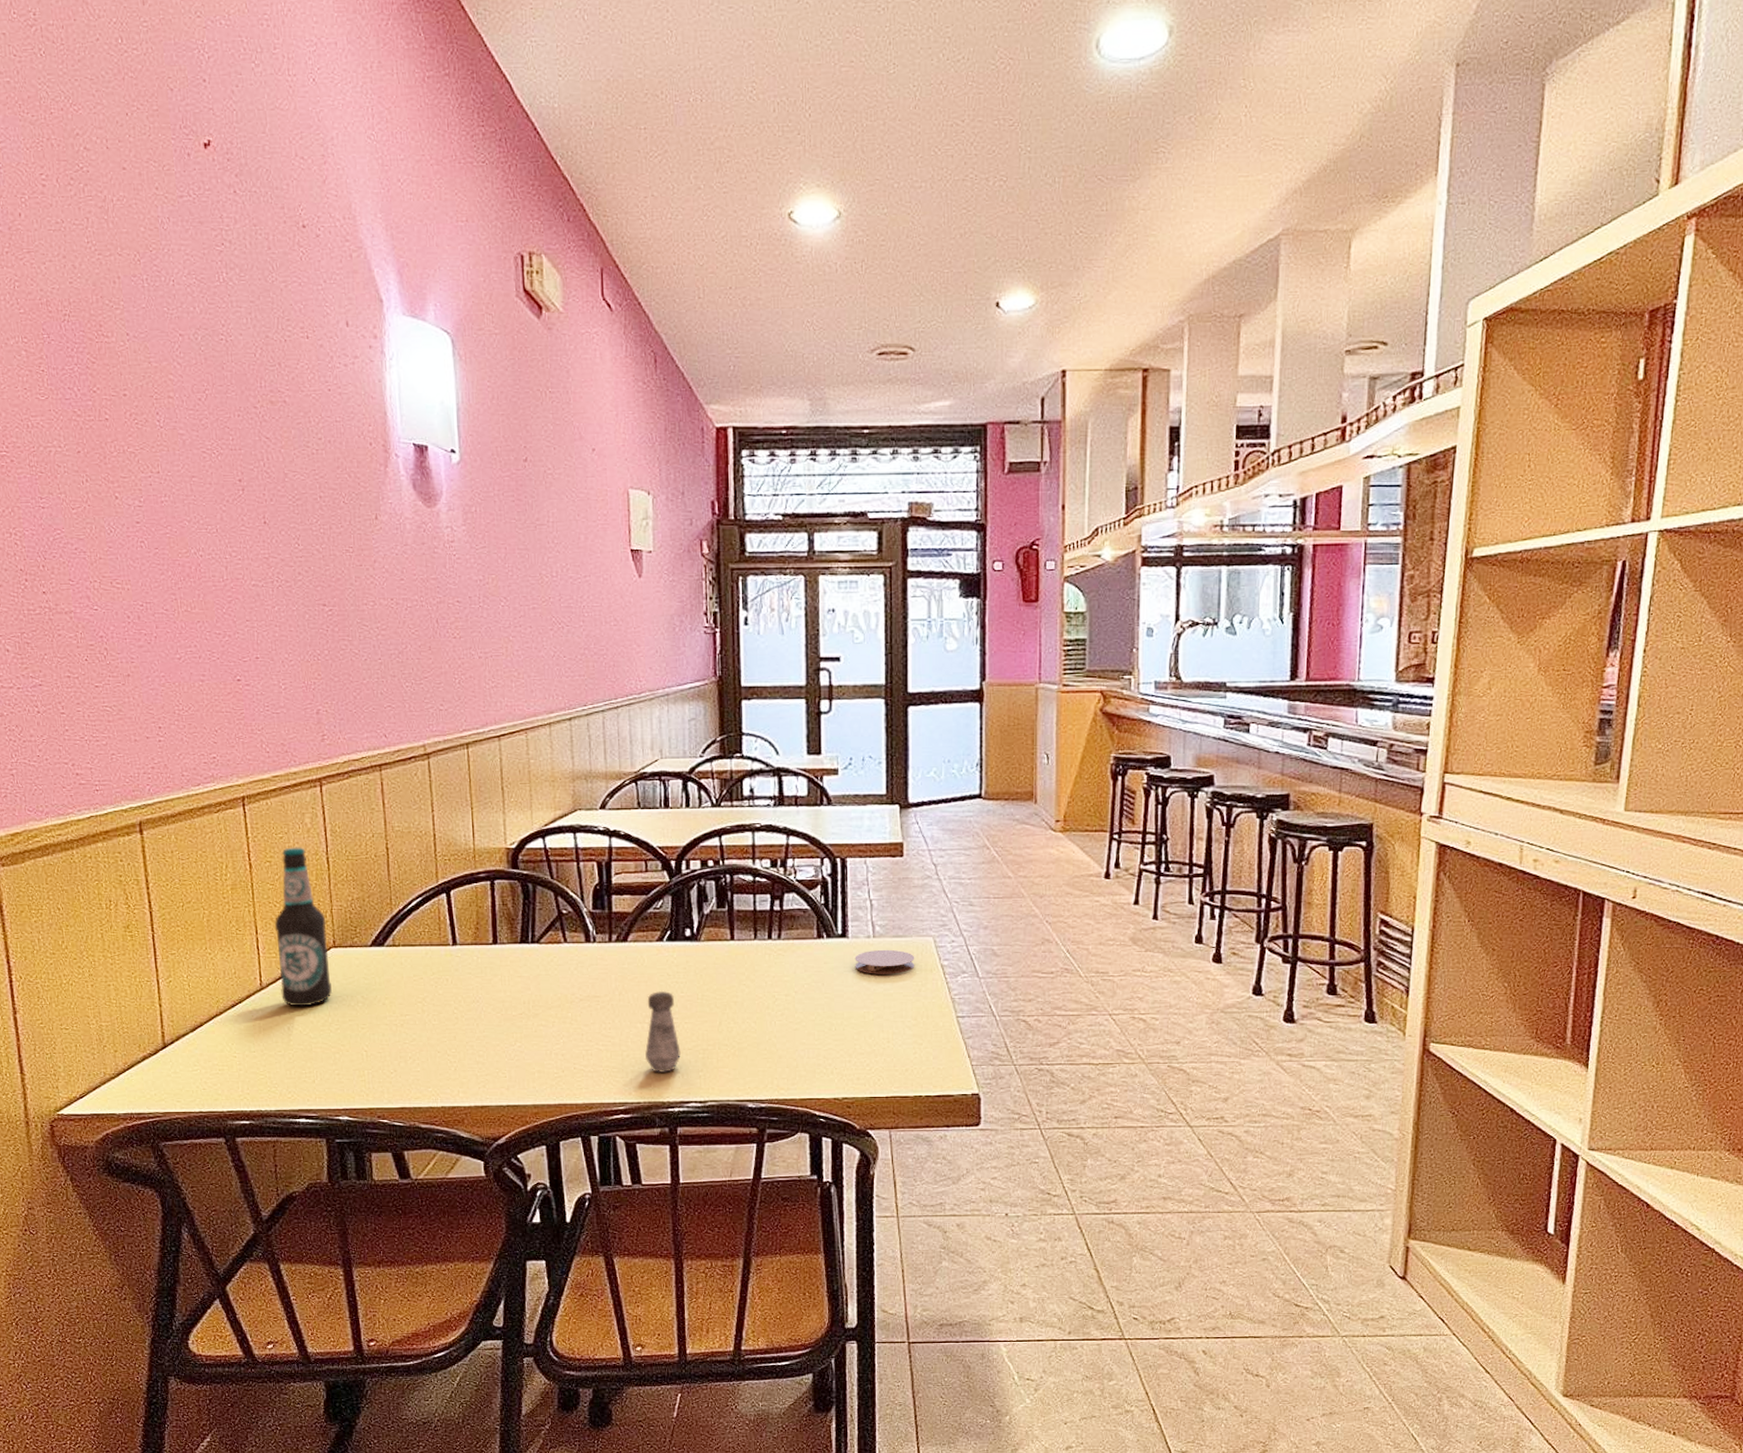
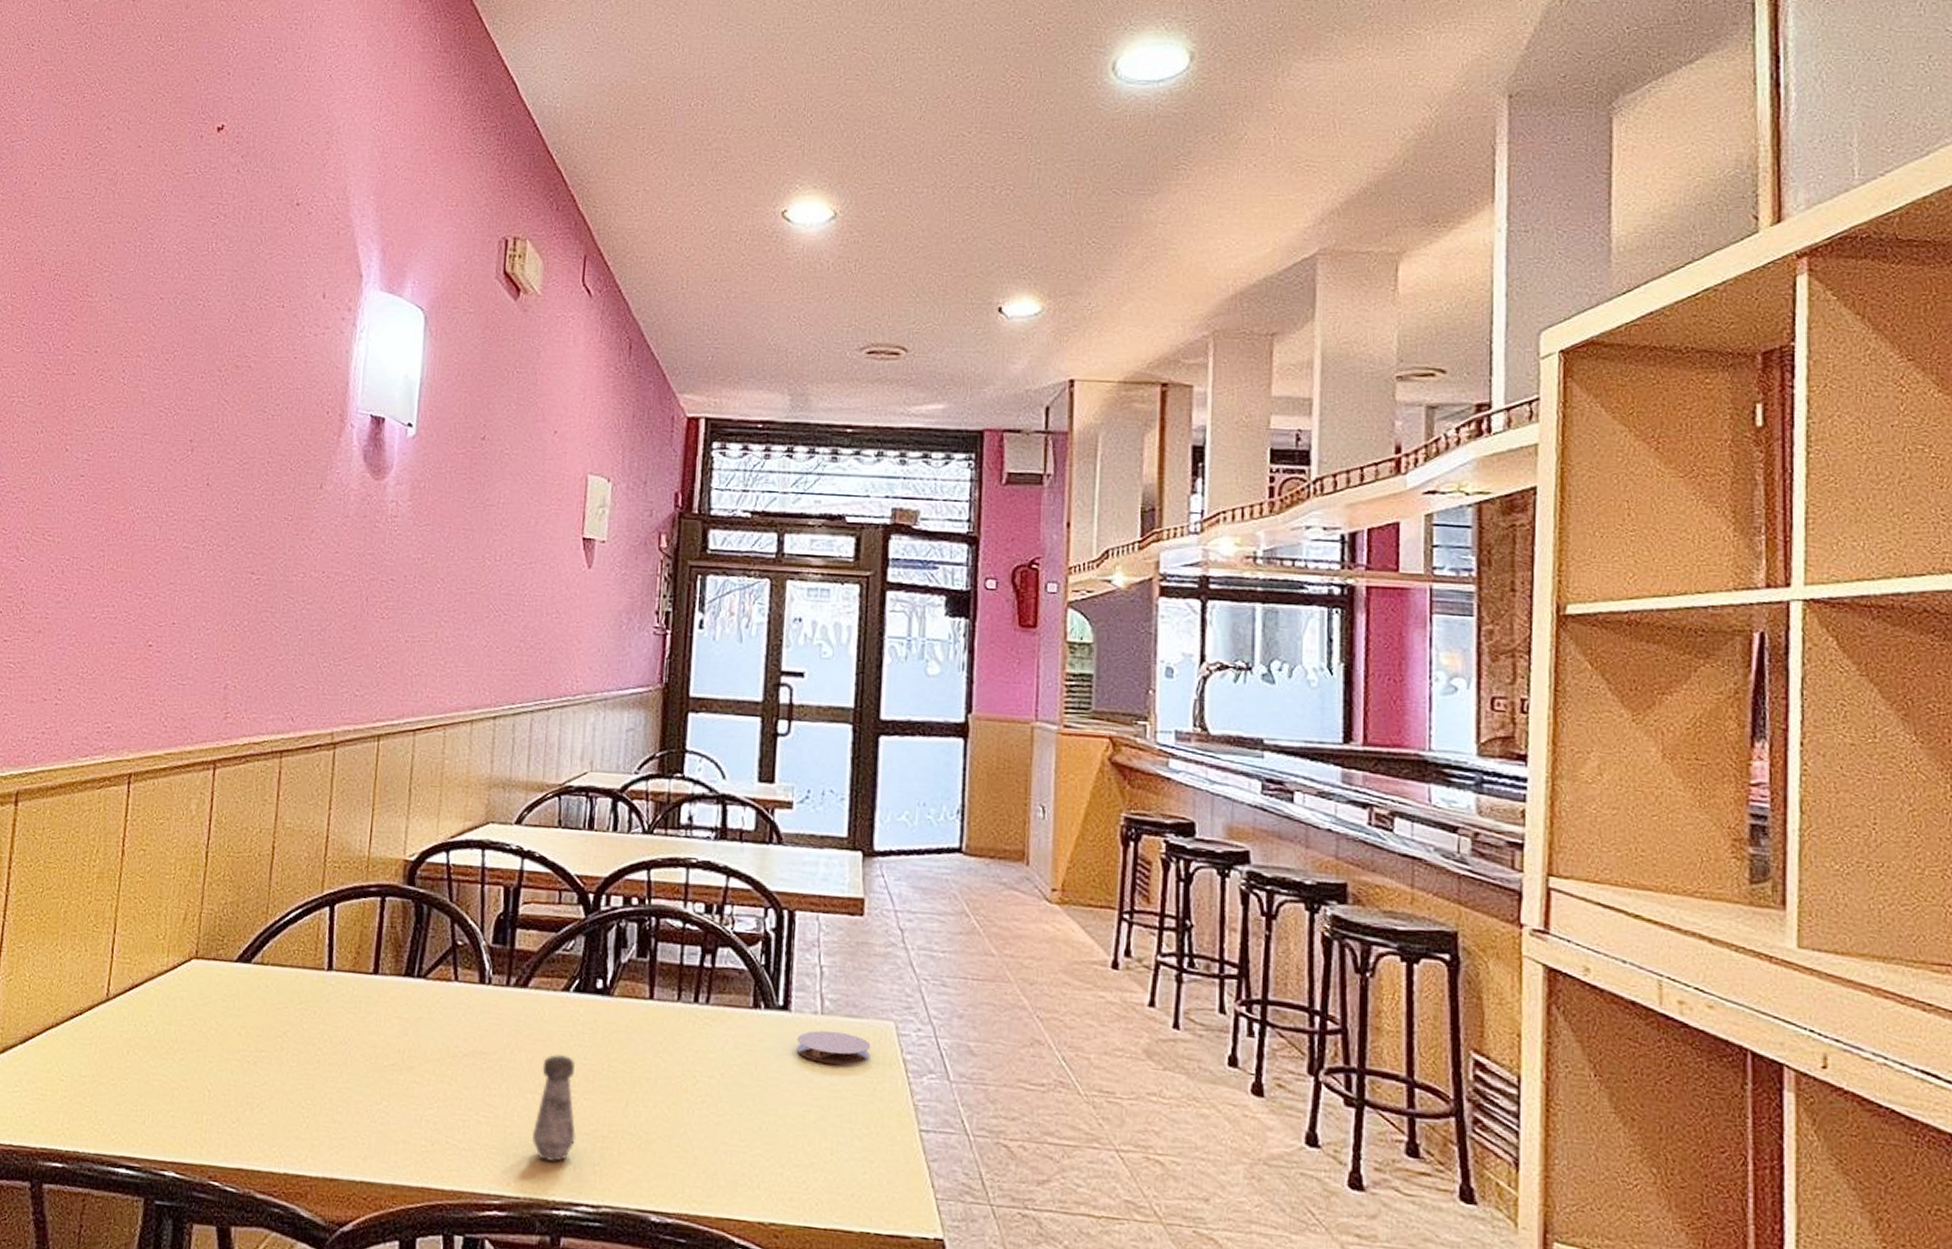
bottle: present [275,847,332,1007] -> none [127,835,193,1027]

